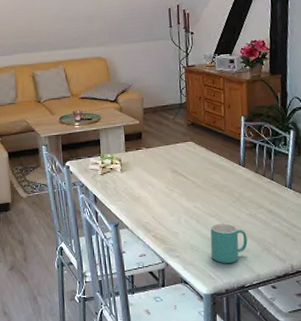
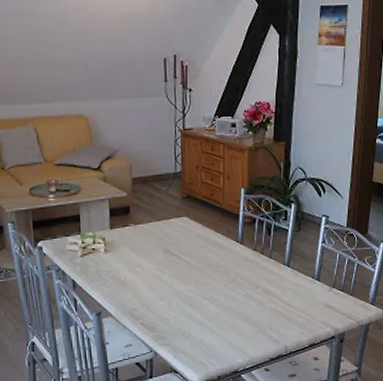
mug: present [210,223,248,263] -> none [203,306,242,349]

